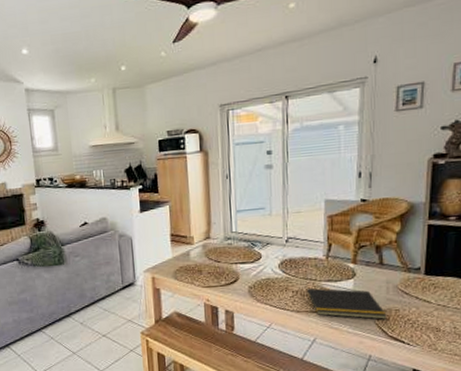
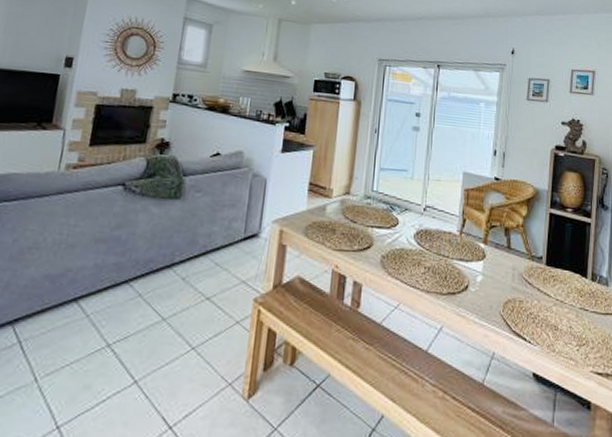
notepad: present [306,288,387,320] -> none [437,266,512,311]

